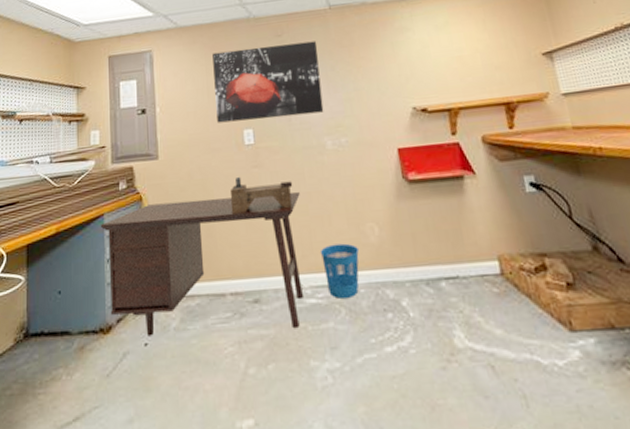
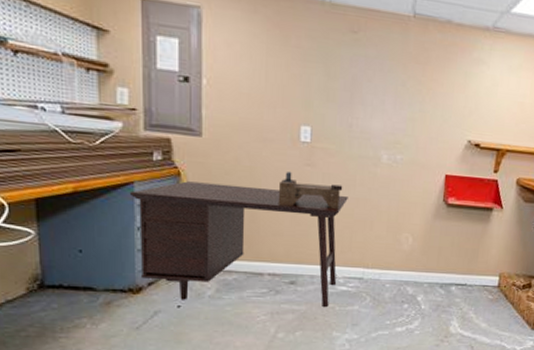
wall art: present [212,41,324,123] -> none [273,31,394,126]
wastebasket: present [320,243,360,299] -> none [357,246,393,289]

